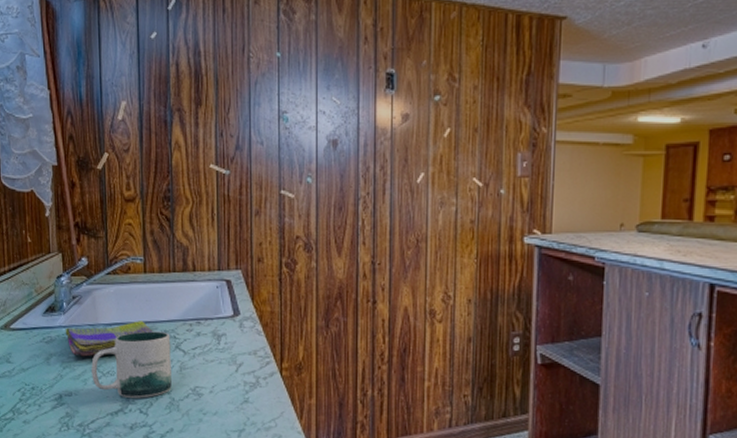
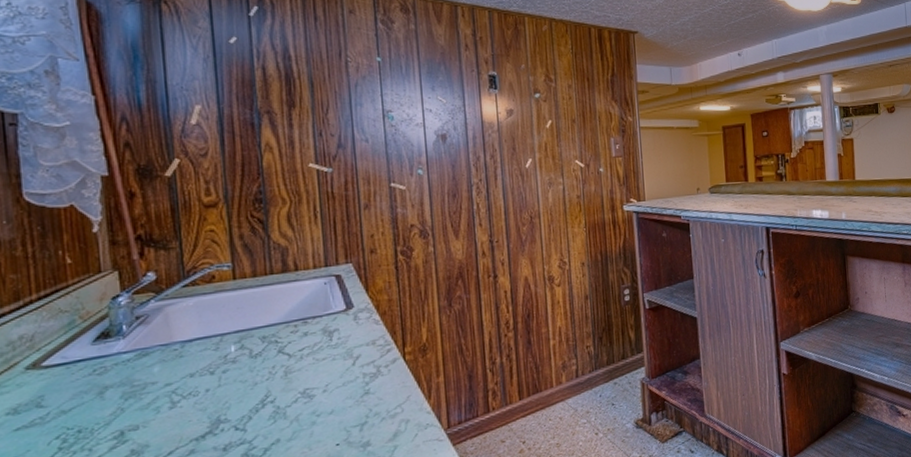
dish towel: present [65,321,153,357] -> none [126,330,248,383]
mug: present [91,331,172,398] -> none [165,338,275,418]

